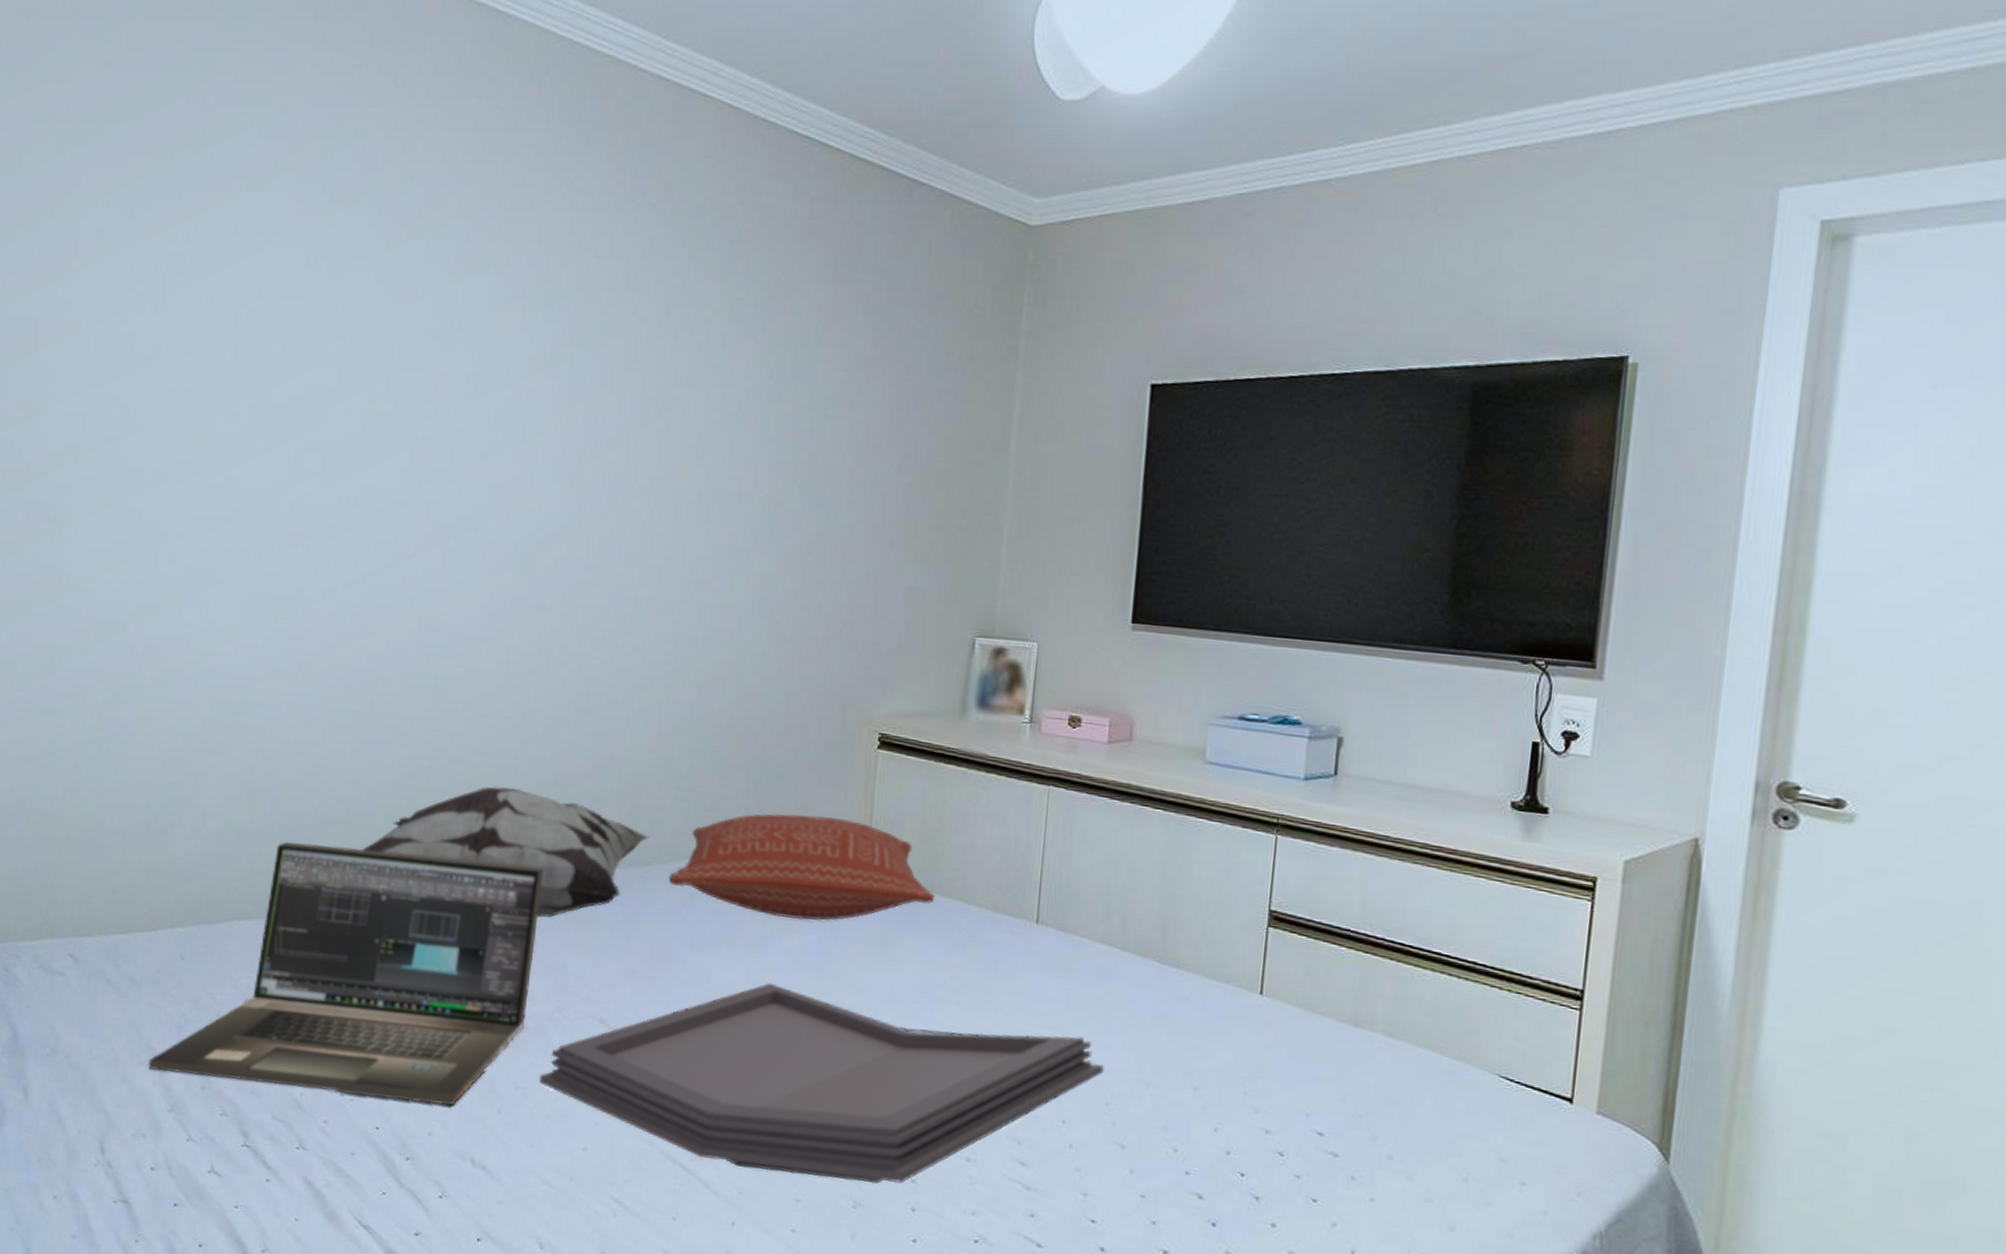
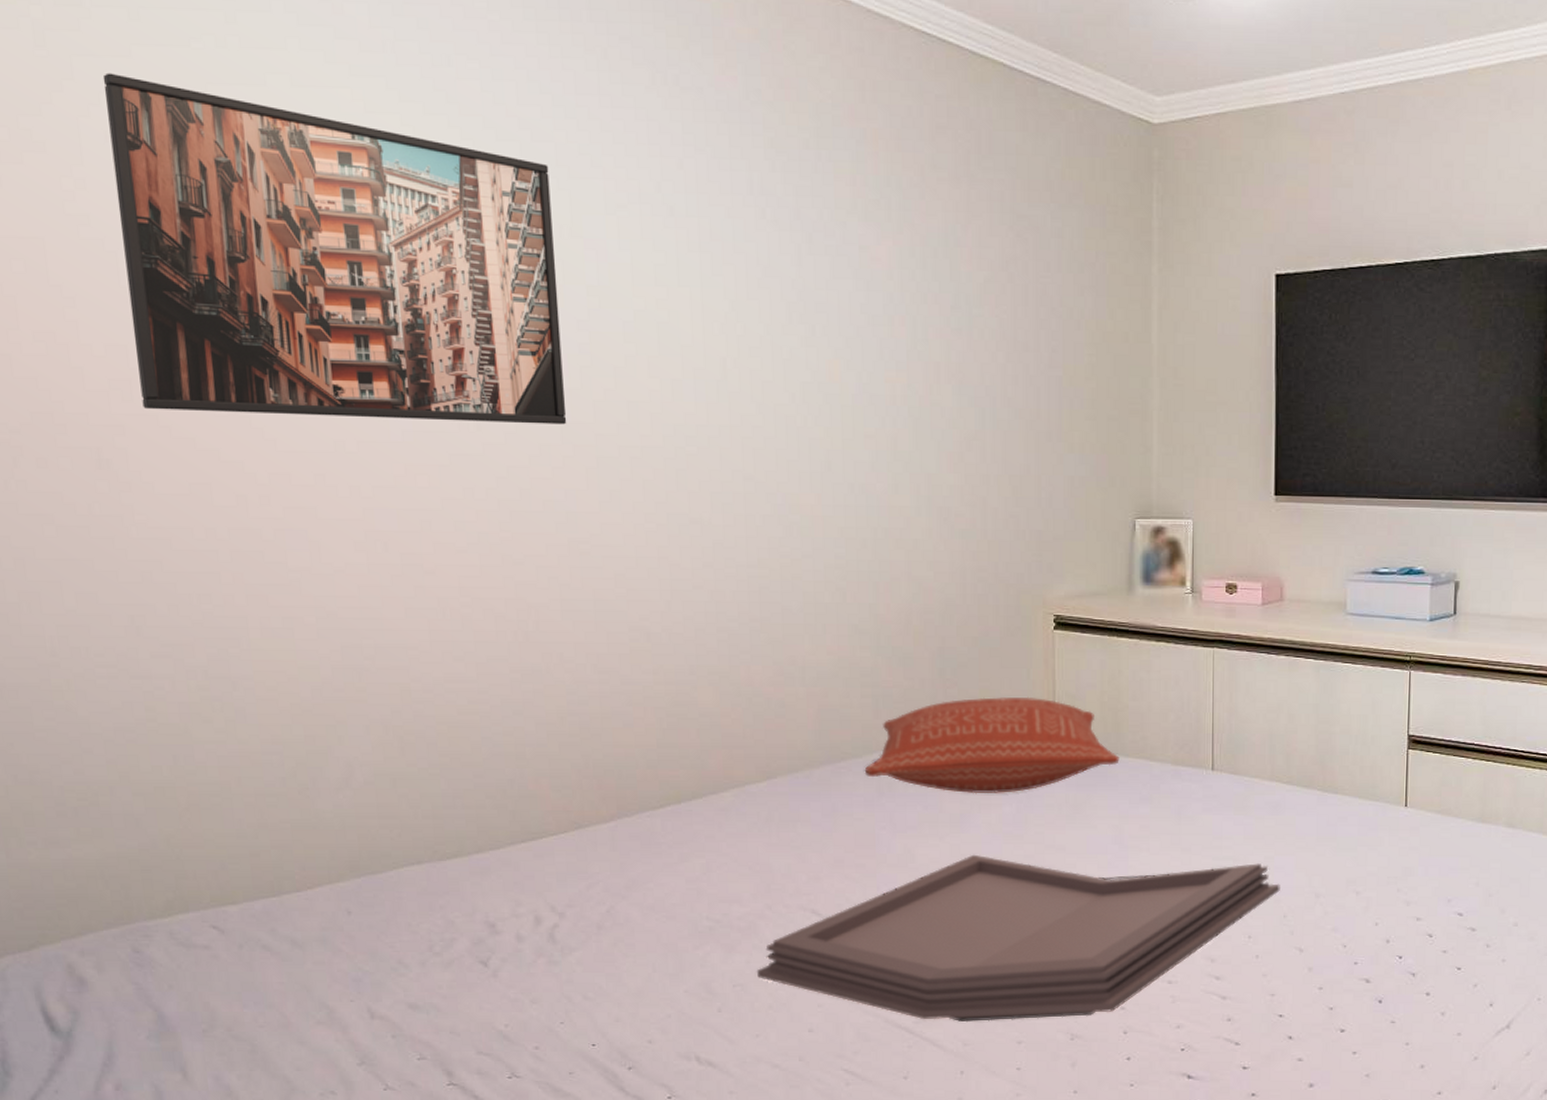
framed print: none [88,179,448,505] -> present [103,73,567,425]
laptop: present [148,842,544,1106] -> none [326,775,737,1028]
decorative pillow: present [362,786,650,918] -> none [537,702,842,823]

